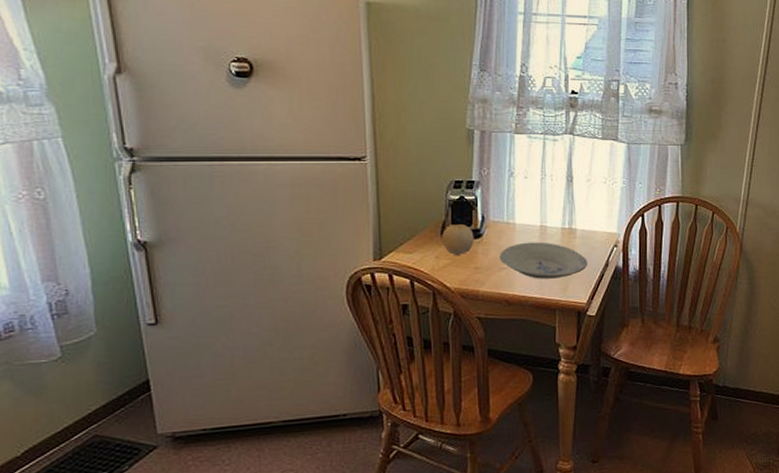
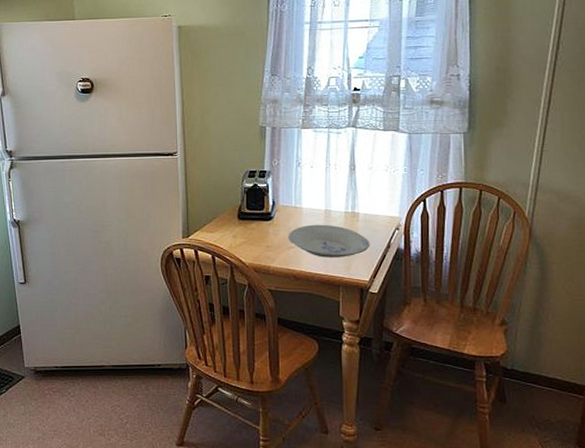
fruit: present [442,224,474,255] -> none [238,208,266,235]

